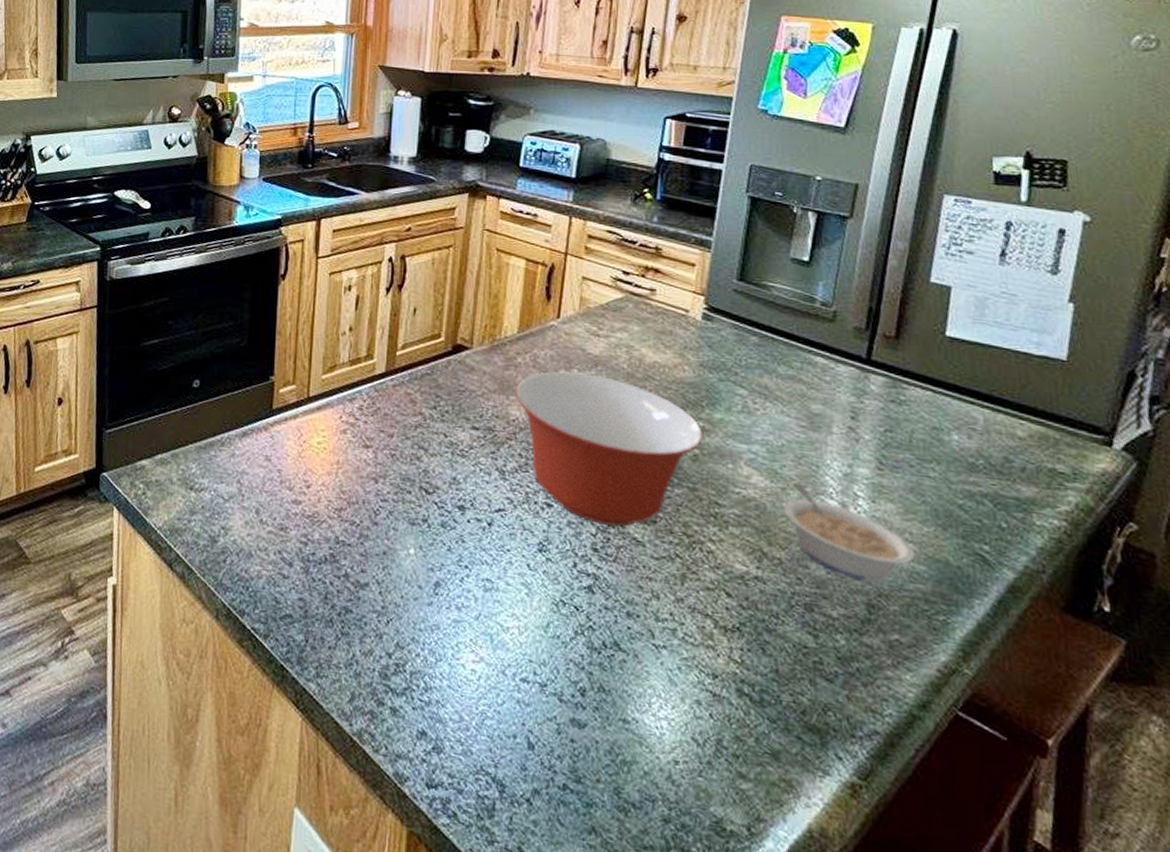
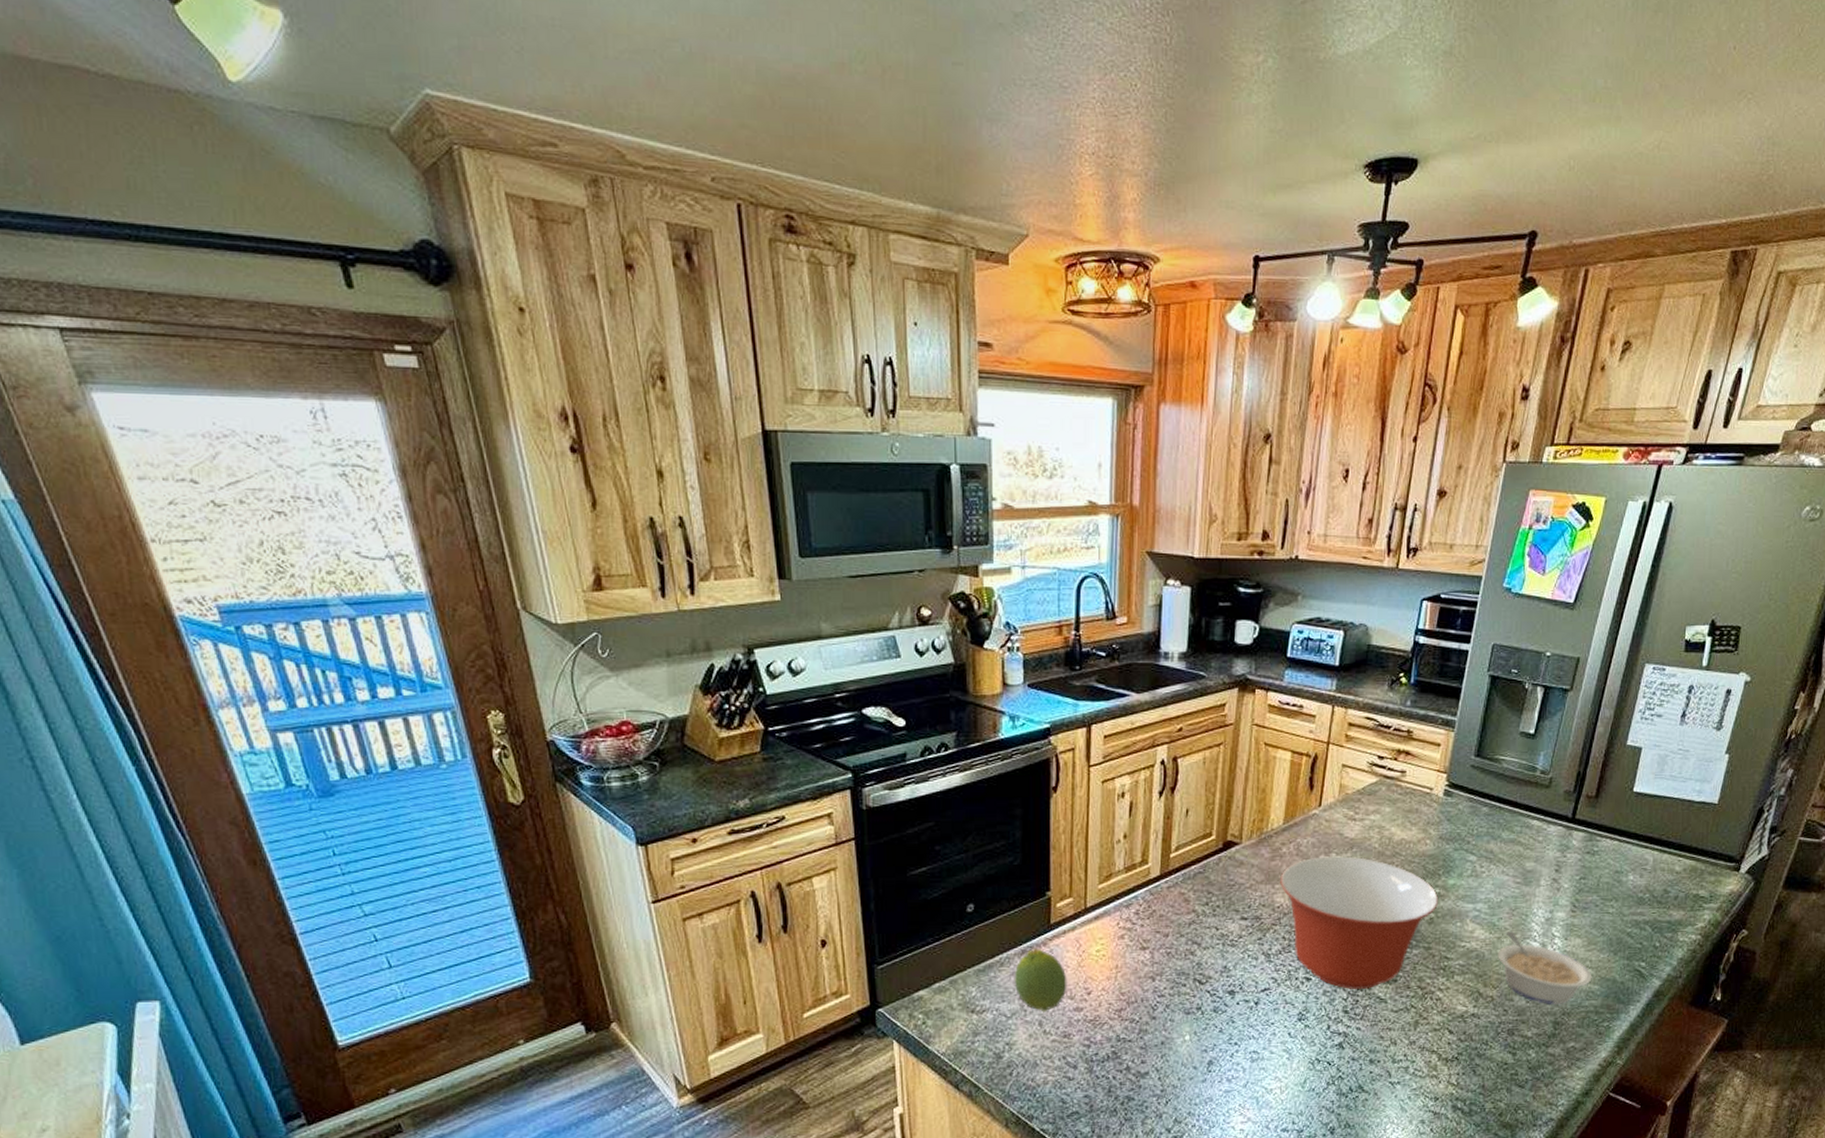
fruit: none [233,433,287,500] -> present [1014,949,1067,1012]

